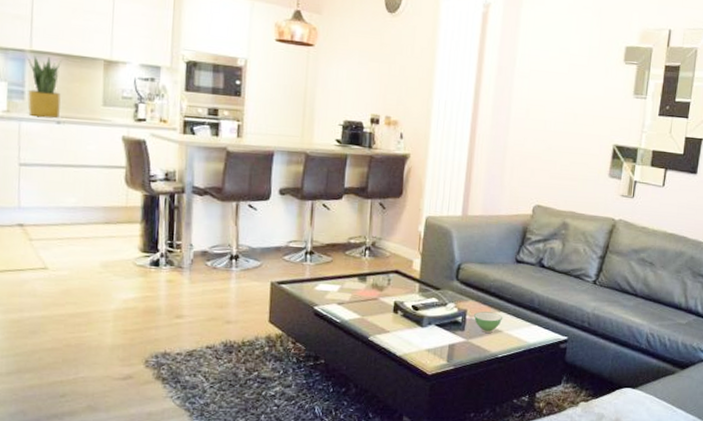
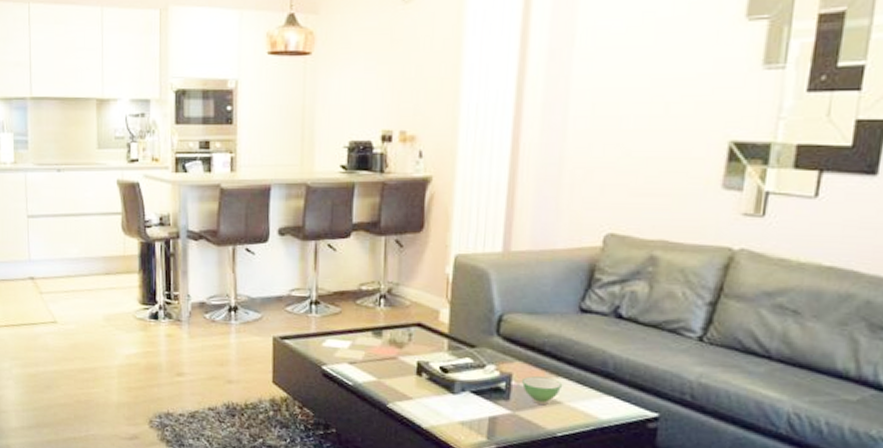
planter: present [26,56,63,119] -> none [27,102,59,167]

